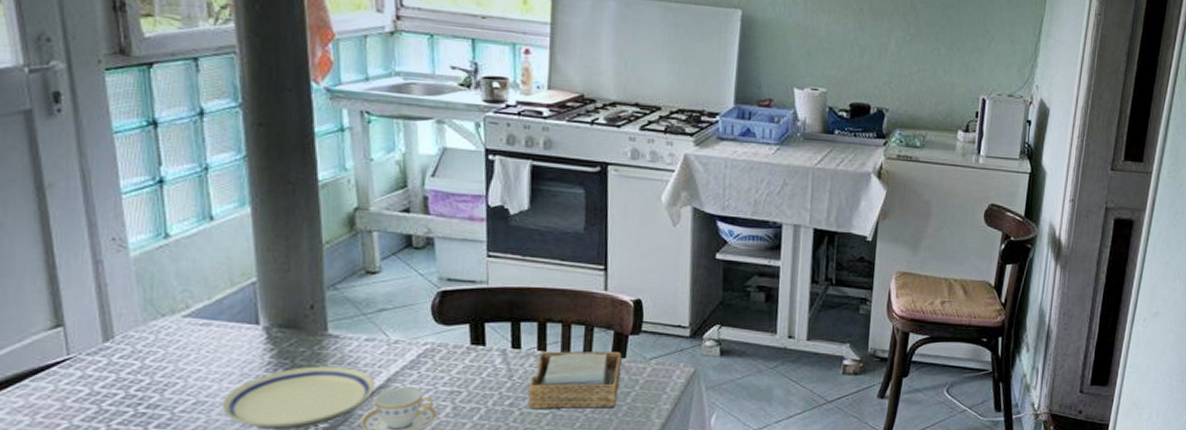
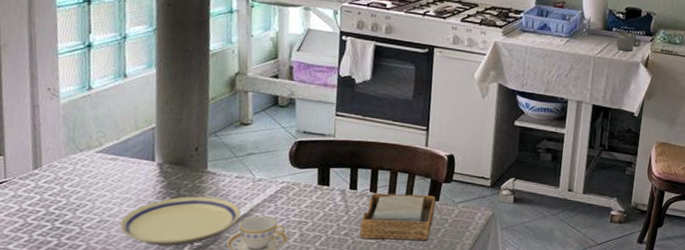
cup: none [839,134,872,159] -> present [616,32,641,52]

